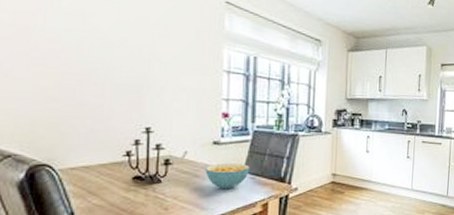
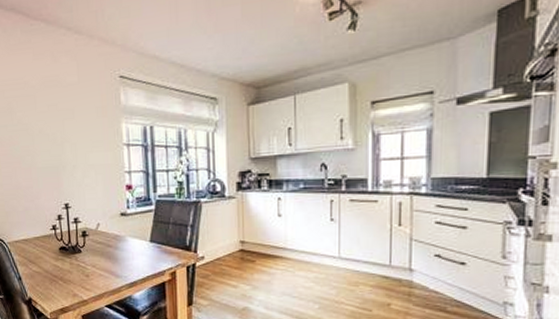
cereal bowl: present [205,162,250,189] -> none [116,232,156,258]

